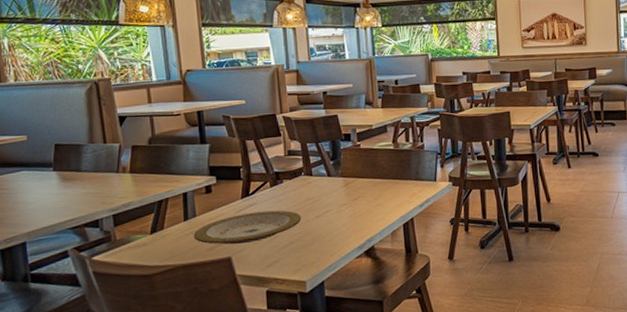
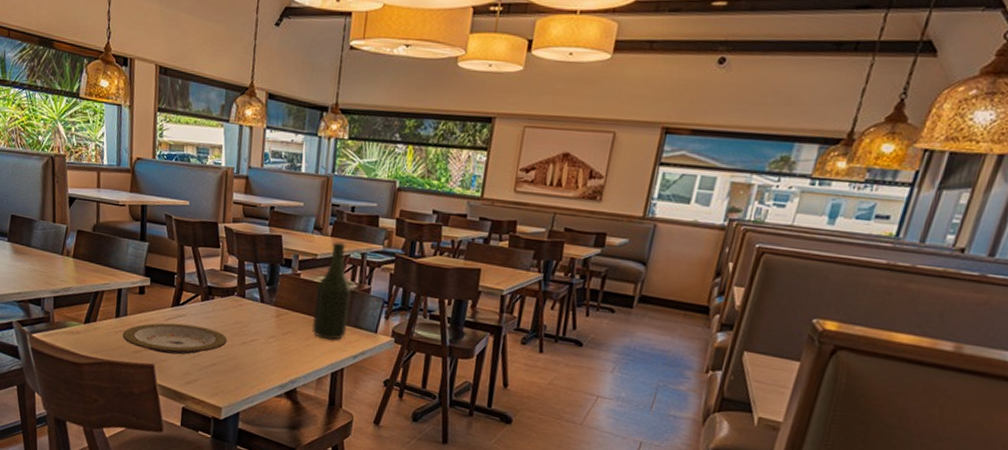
bottle: none [376,111,410,196] -> present [311,241,352,341]

